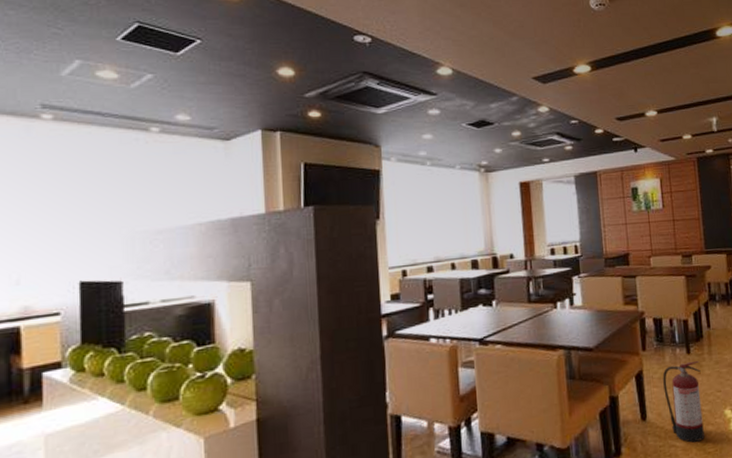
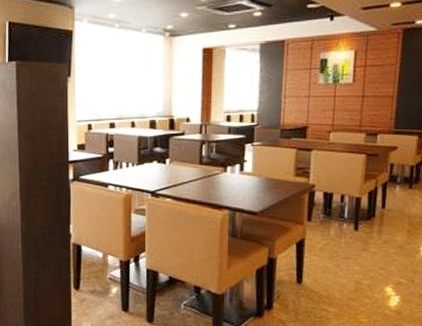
fire extinguisher: present [662,361,705,443] -> none [324,238,367,311]

